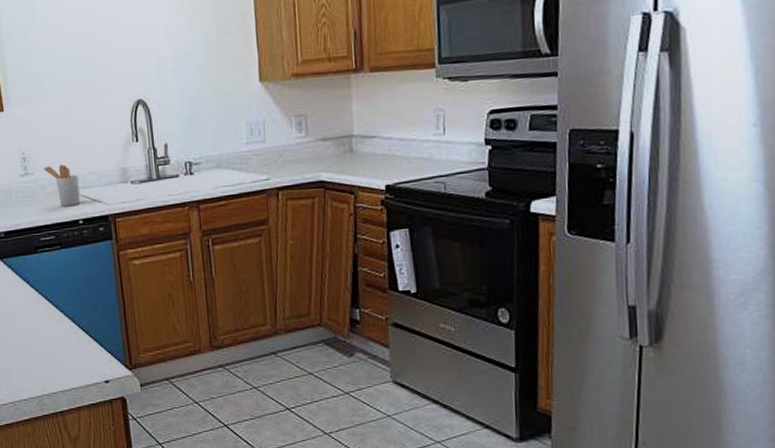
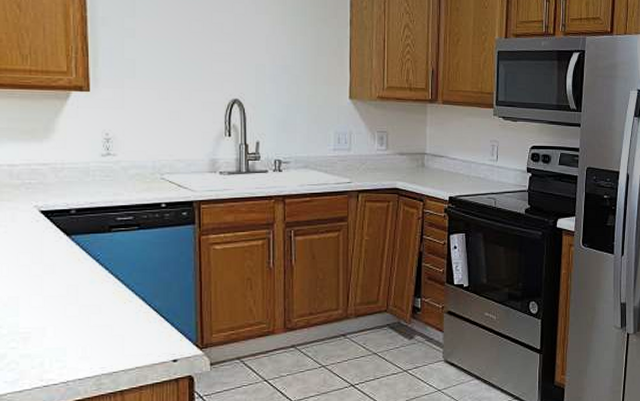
utensil holder: present [43,164,81,206] -> none [127,149,166,189]

